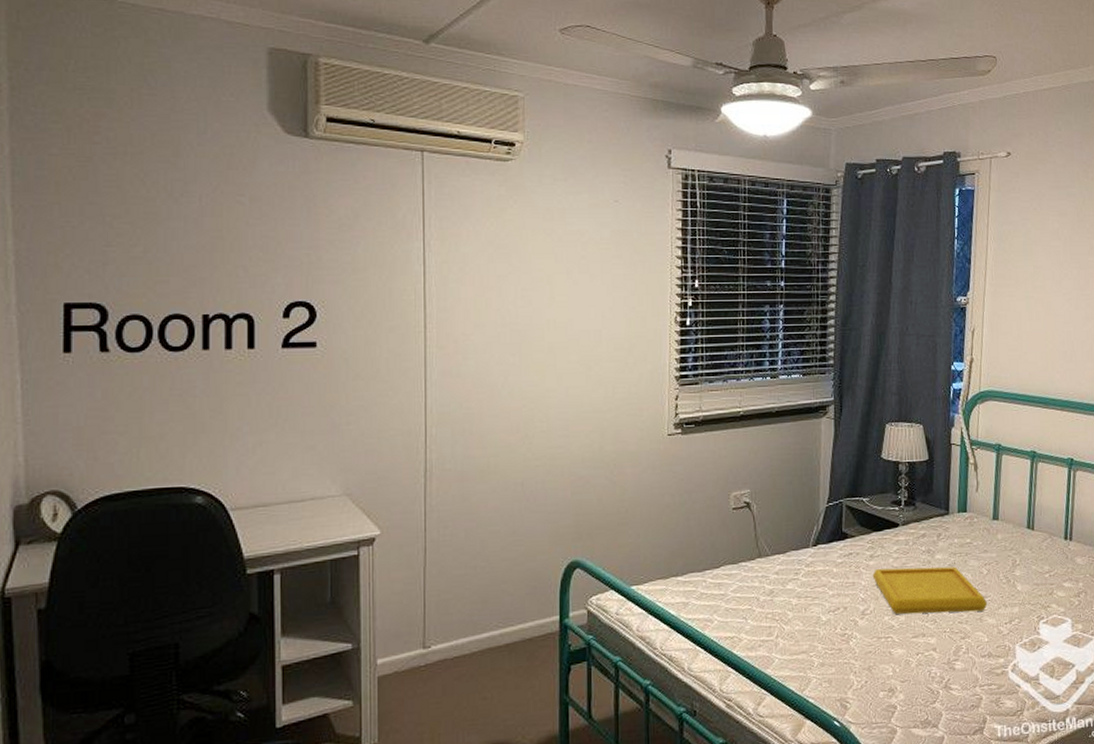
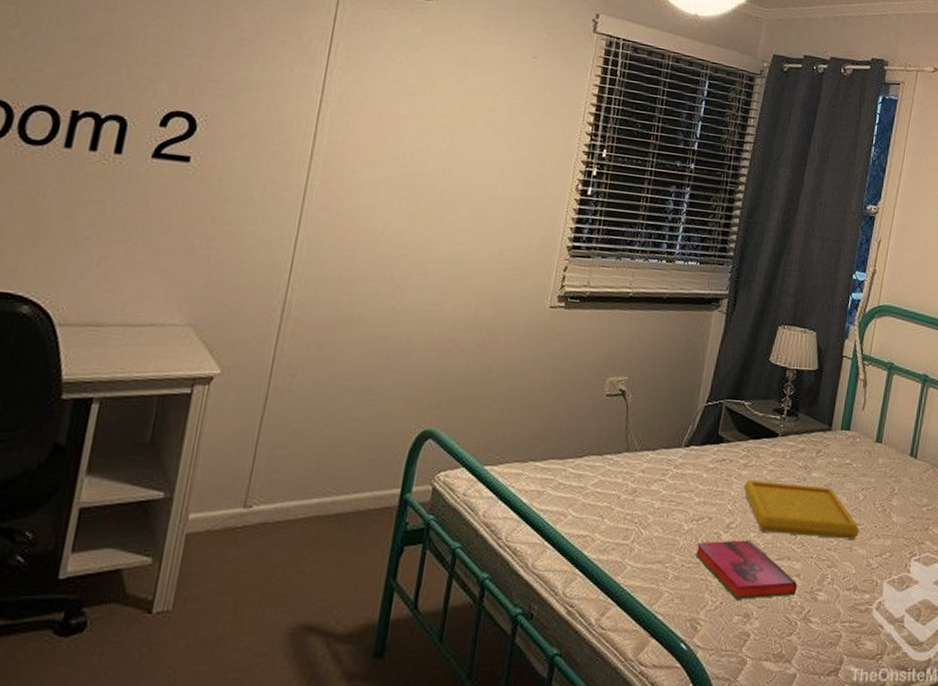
hardback book: none [835,623,934,677] -> present [695,540,797,600]

